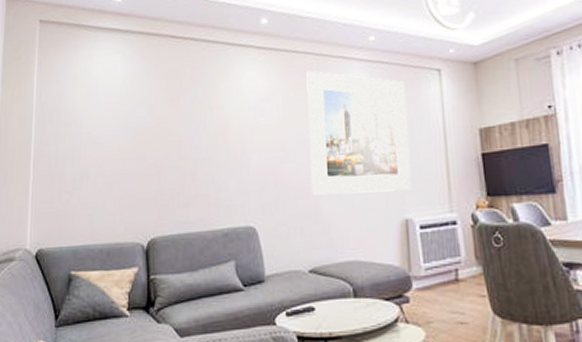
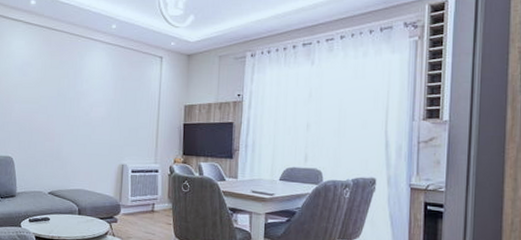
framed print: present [306,70,412,196] -> none [56,45,135,144]

